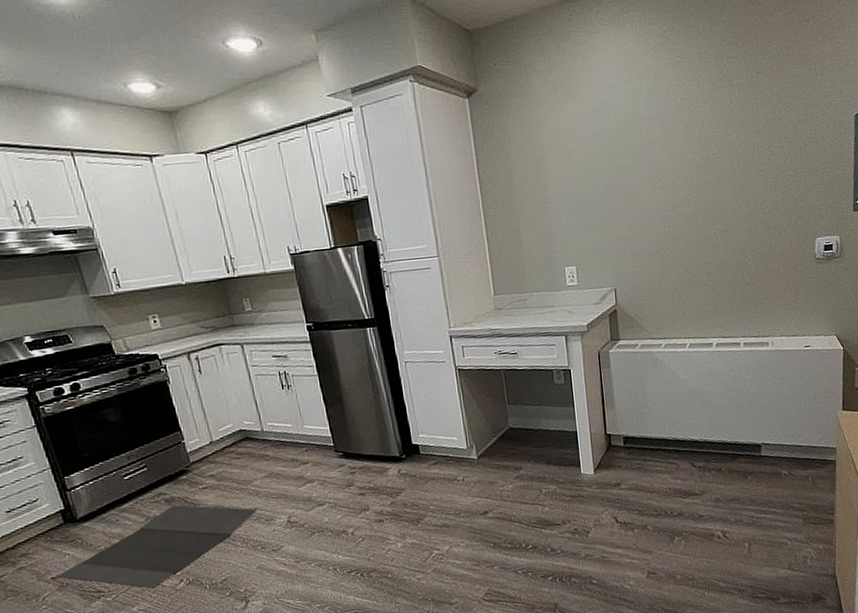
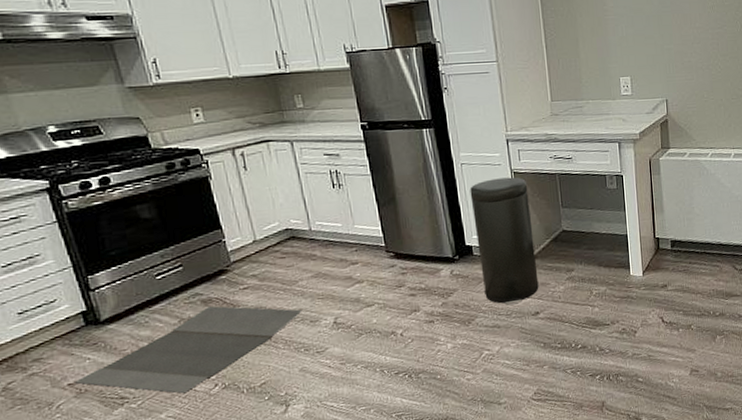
pedal bin: none [414,374,487,504] -> present [470,177,539,304]

